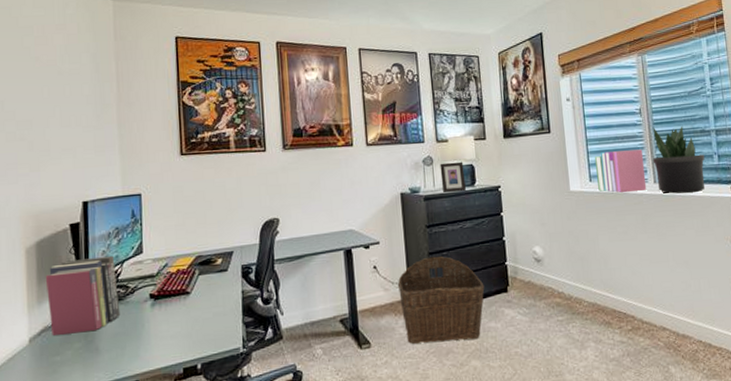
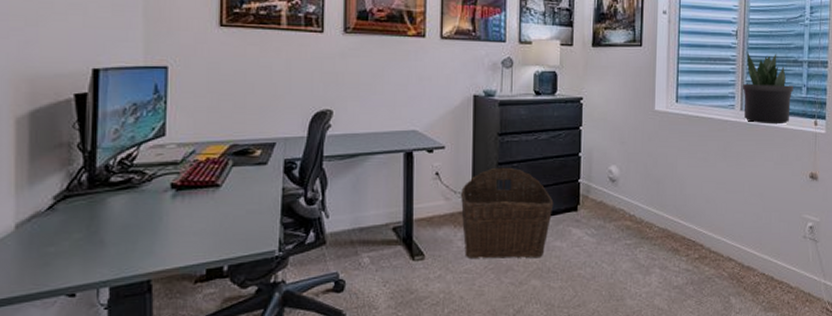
books: present [45,255,121,336] -> none [39,135,134,223]
picture frame: present [439,161,466,193] -> none [519,67,546,100]
books: present [594,149,647,193] -> none [683,73,734,118]

